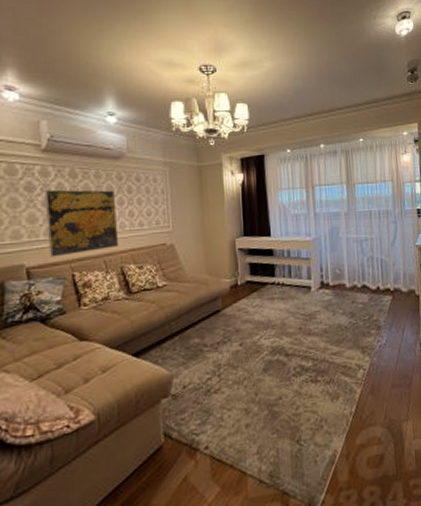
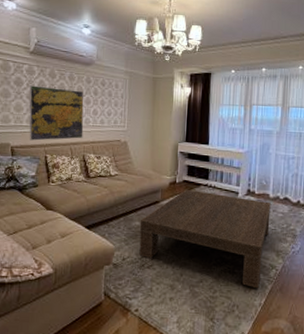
coffee table: none [199,290,351,396] -> present [139,189,271,289]

